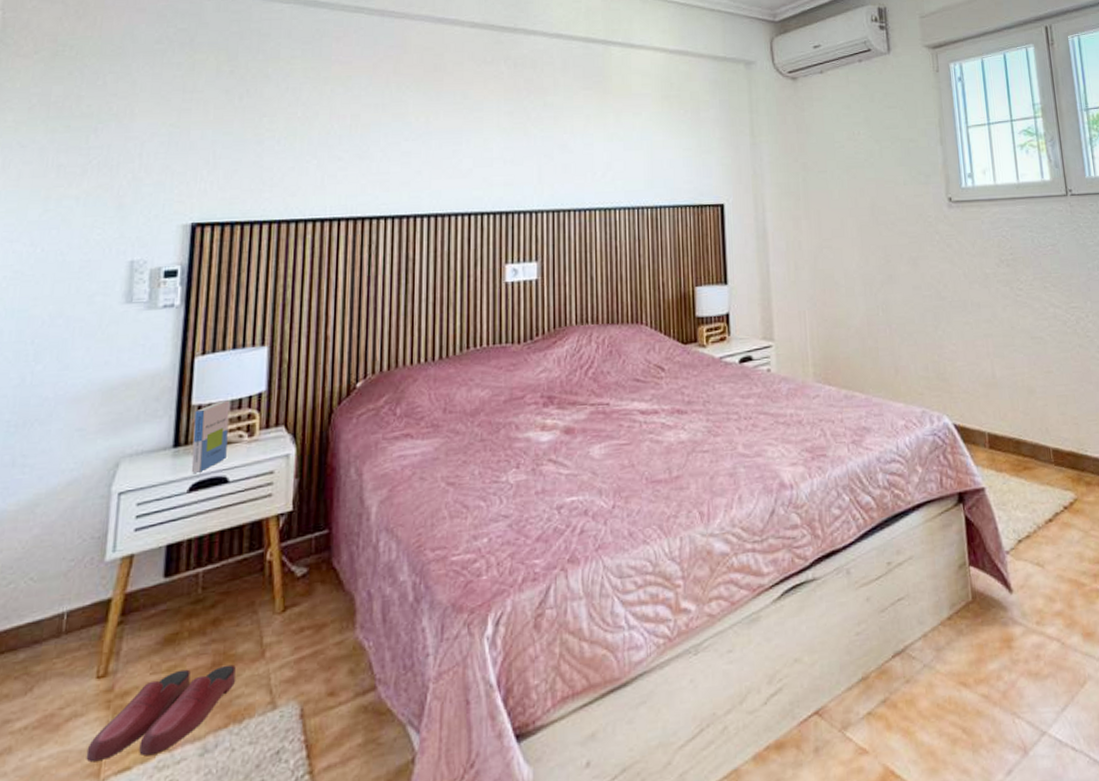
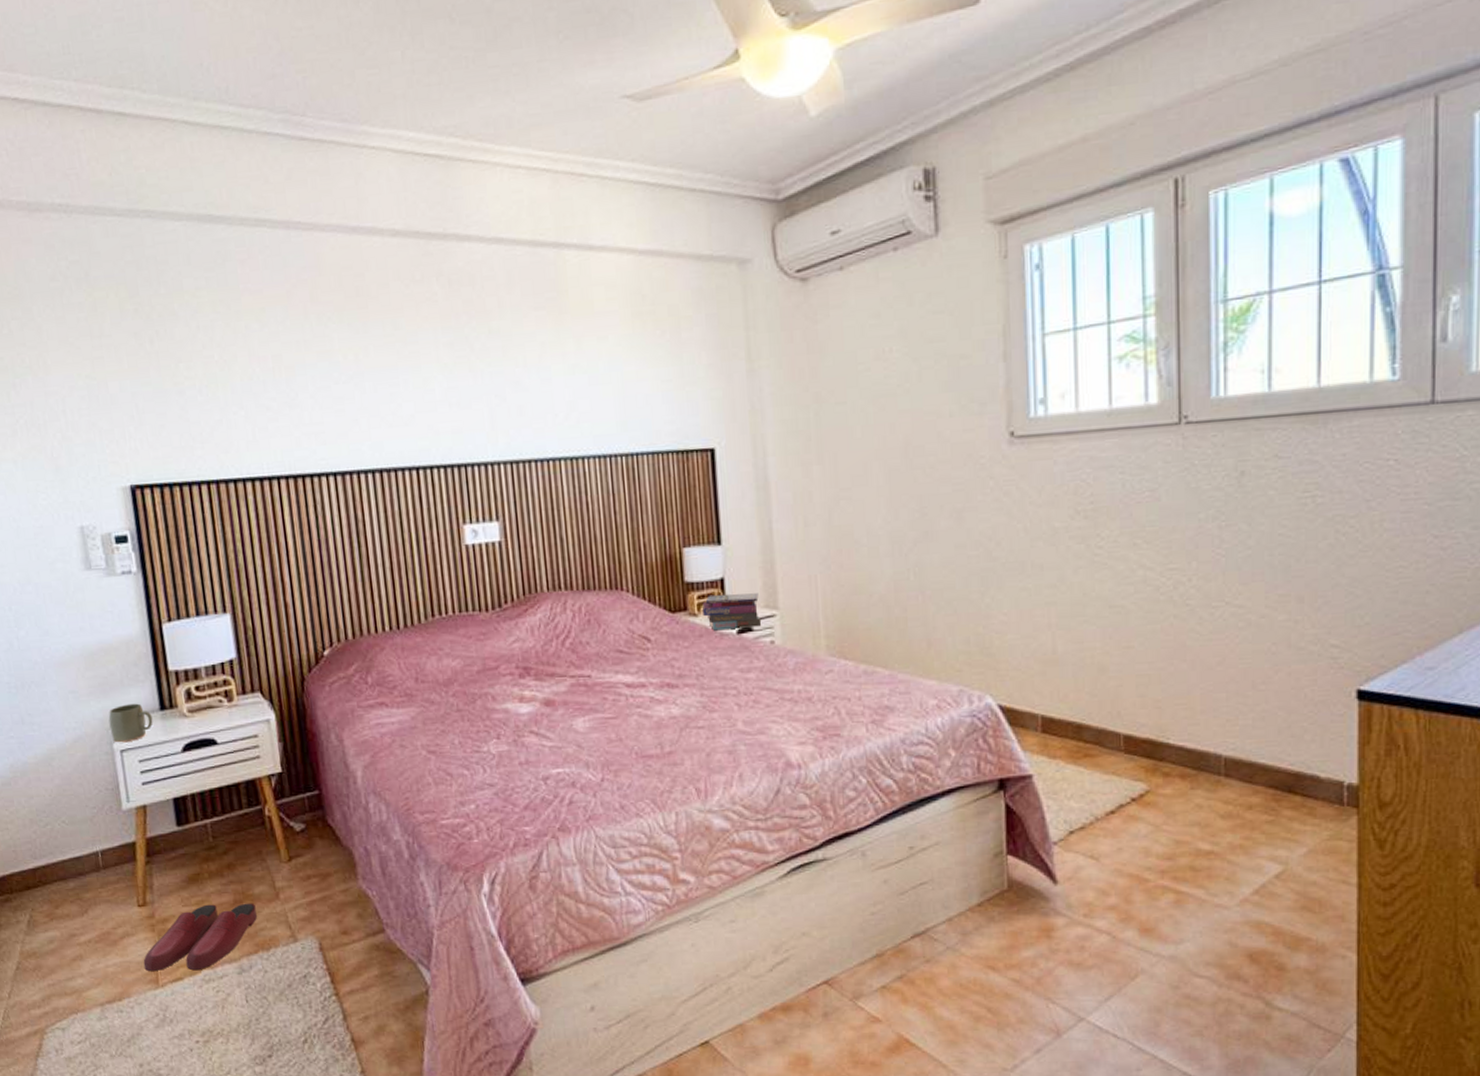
mug: none [112,440,163,485] -> present [108,703,153,743]
book: present [191,400,230,473] -> none [173,667,211,734]
books: none [710,327,760,361] -> present [702,593,762,631]

